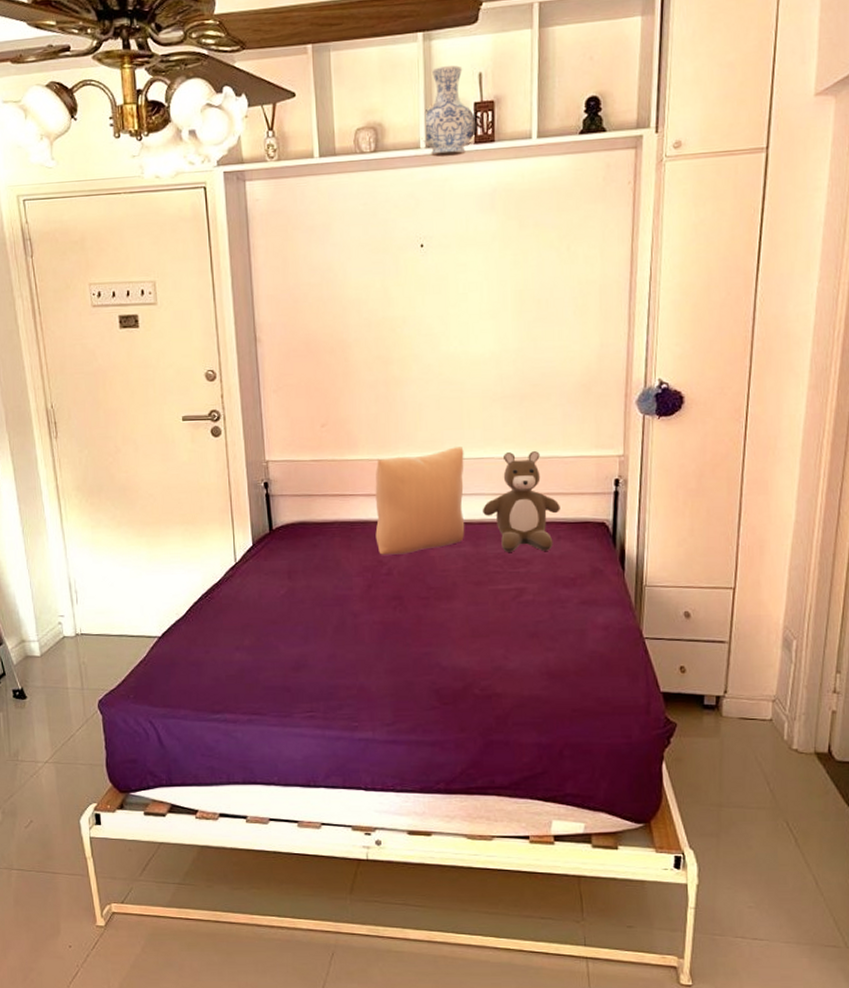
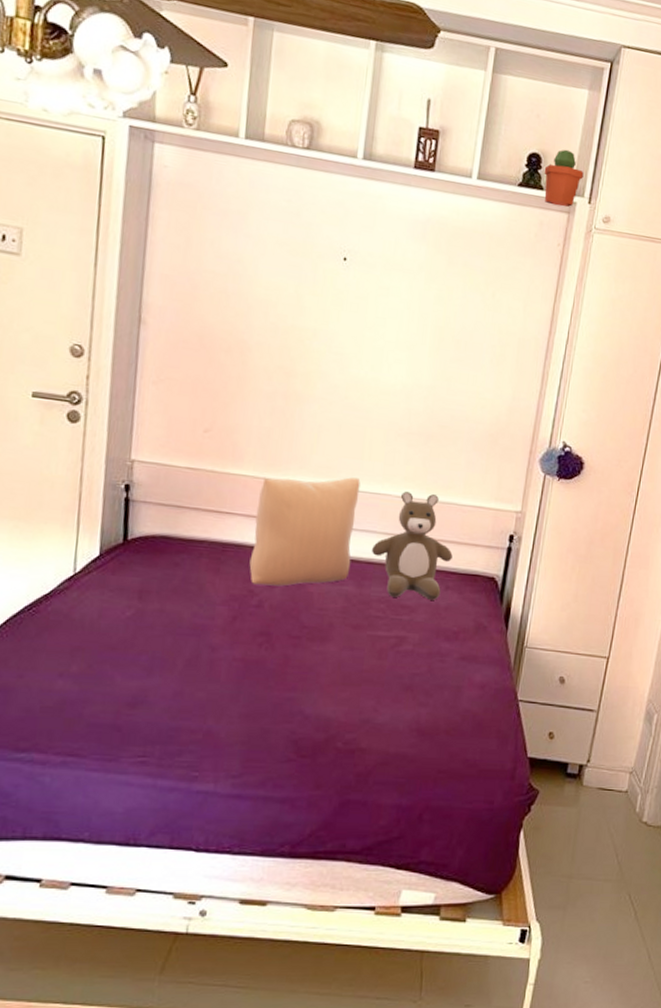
vase: present [421,65,477,158] -> none [360,80,419,176]
succulent plant: none [604,83,646,144] -> present [544,149,583,208]

